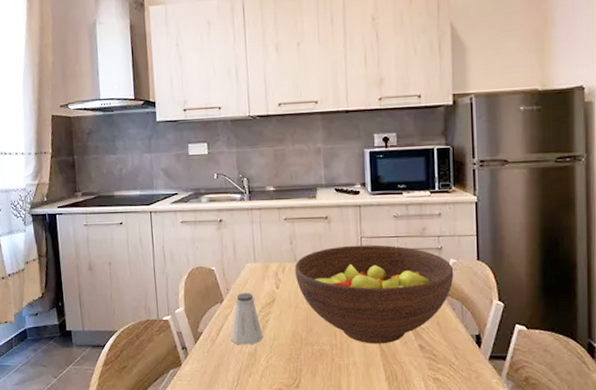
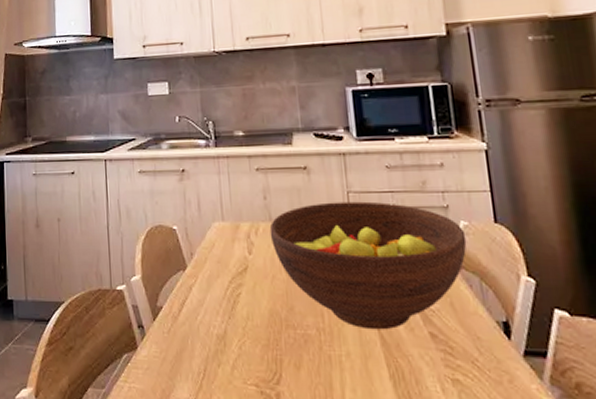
saltshaker: present [231,293,263,345] -> none [196,259,234,325]

